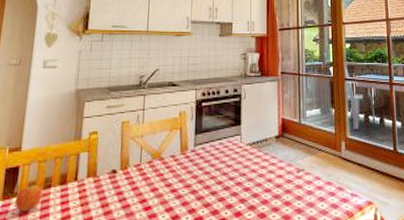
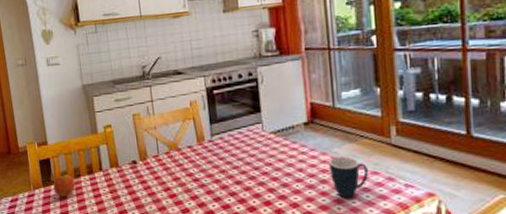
mug: none [294,168,323,207] -> present [329,156,368,198]

